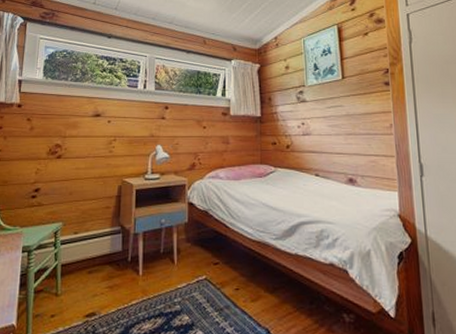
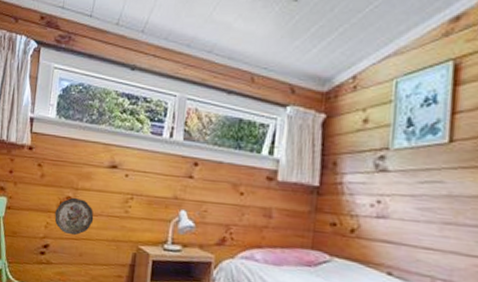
decorative plate: none [44,144,82,177] -> present [54,197,94,236]

